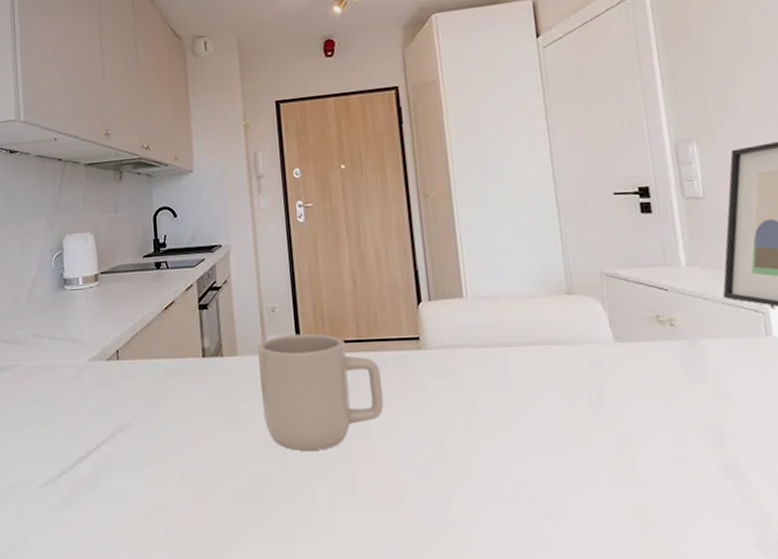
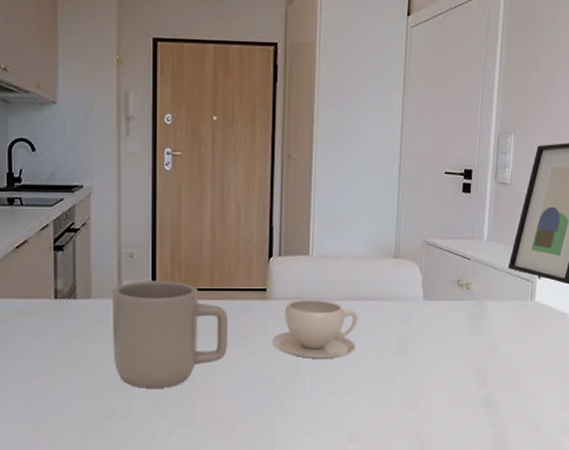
teacup: none [433,346,536,415] -> present [272,298,358,359]

